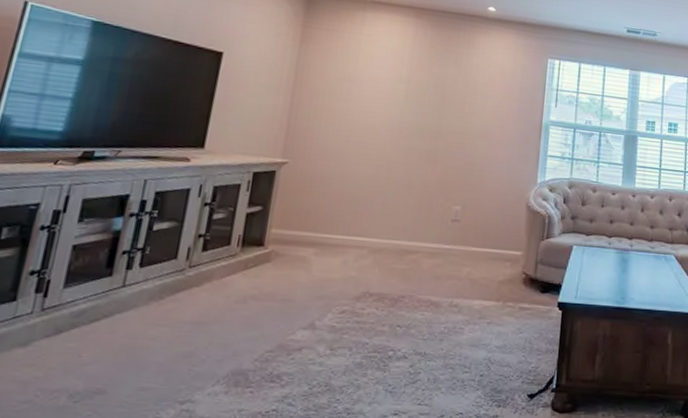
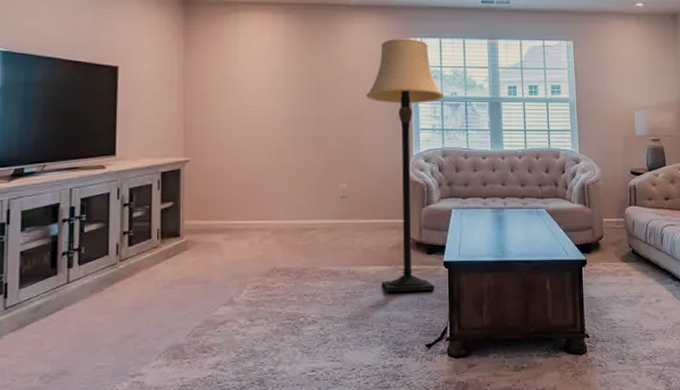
lamp: none [486,58,578,333] -> present [366,38,444,293]

